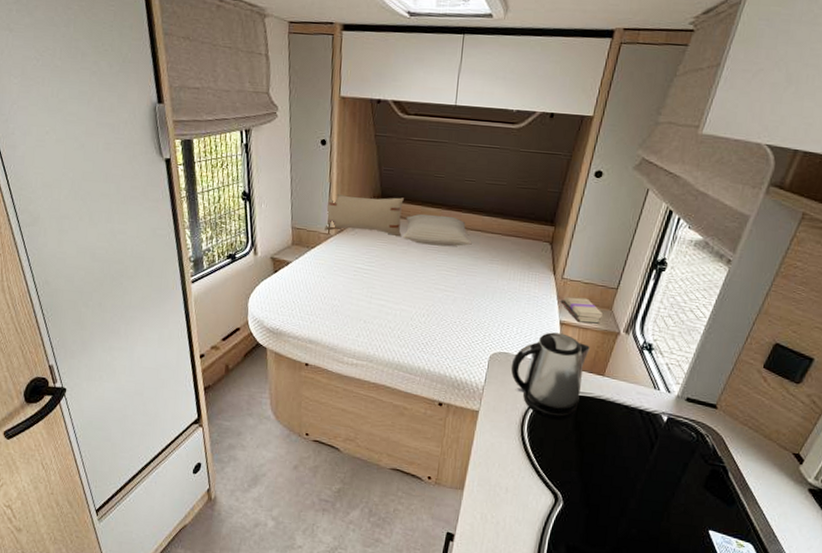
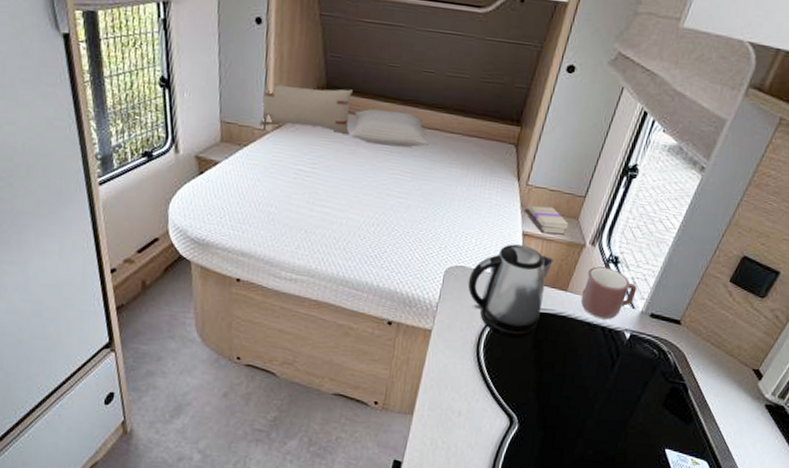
mug: none [617,353,672,403] -> present [580,266,637,320]

